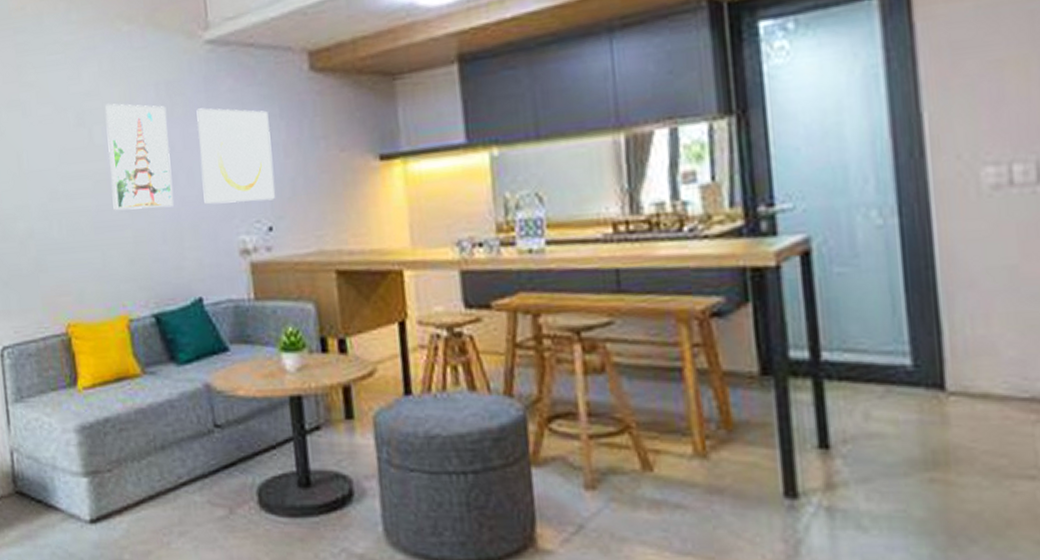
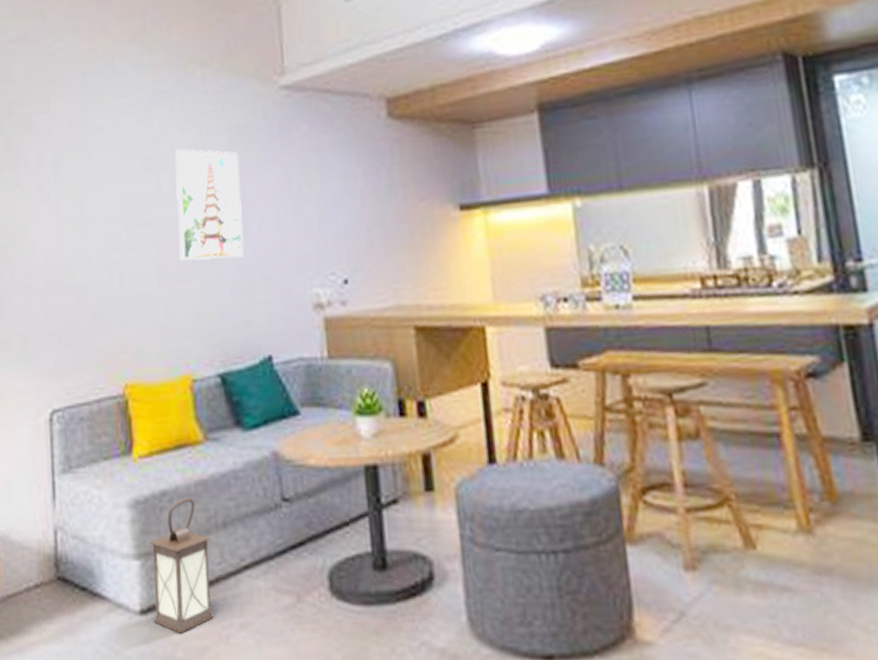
lantern: none [96,424,155,540] -> present [149,498,214,634]
wall art: present [196,108,275,204] -> none [270,154,351,255]

